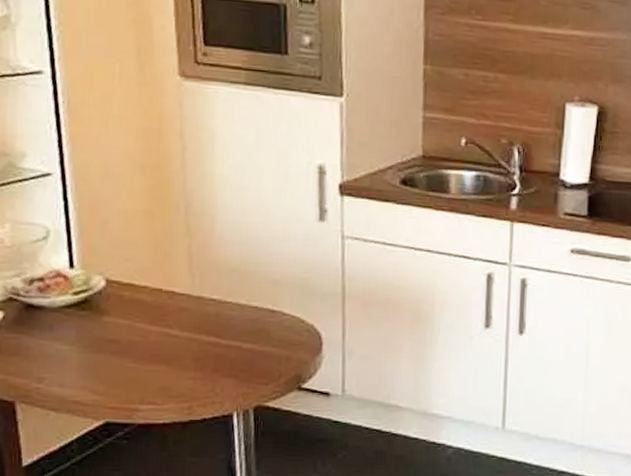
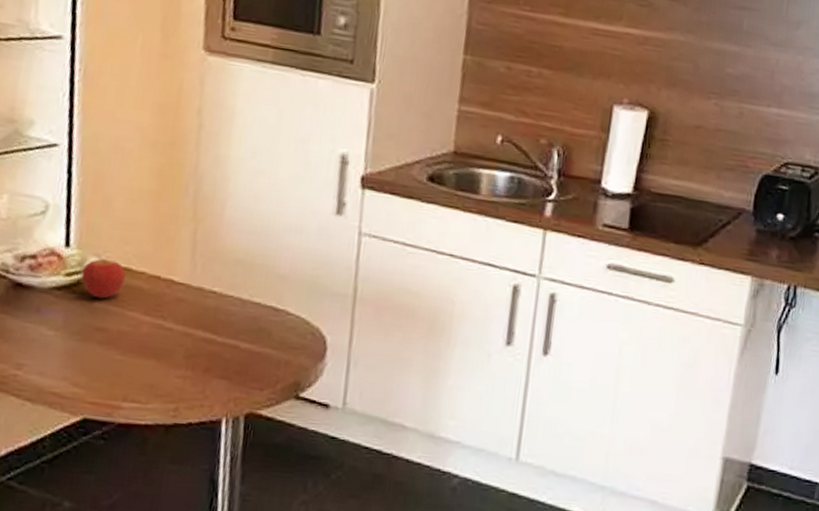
apple: none [88,277,130,313] -> present [81,259,126,299]

